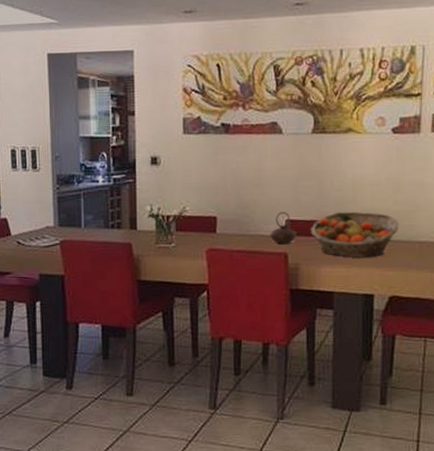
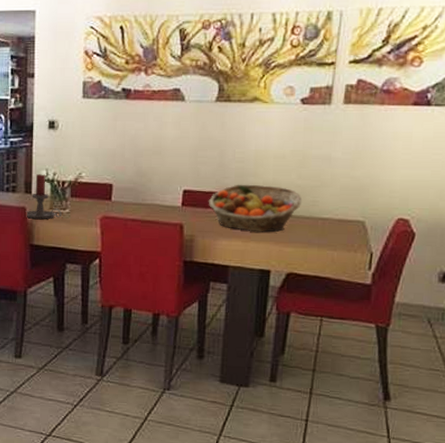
candle holder: none [131,209,168,254] -> present [25,174,62,219]
teapot: present [270,212,297,244] -> none [166,182,194,215]

